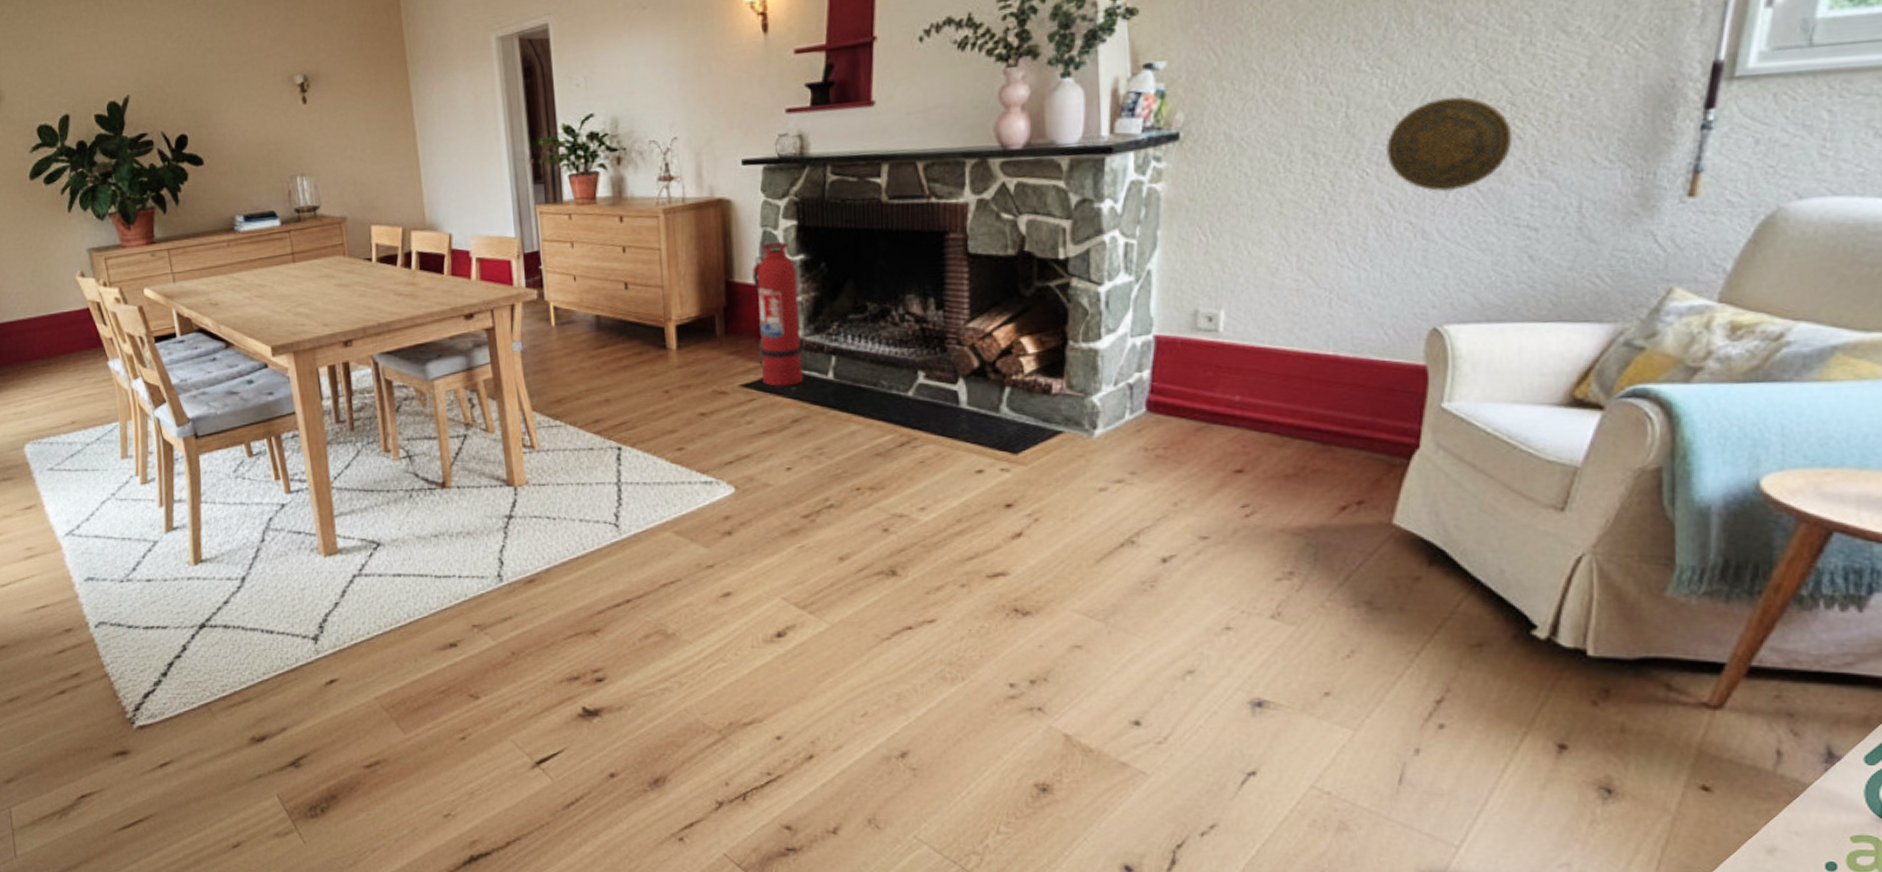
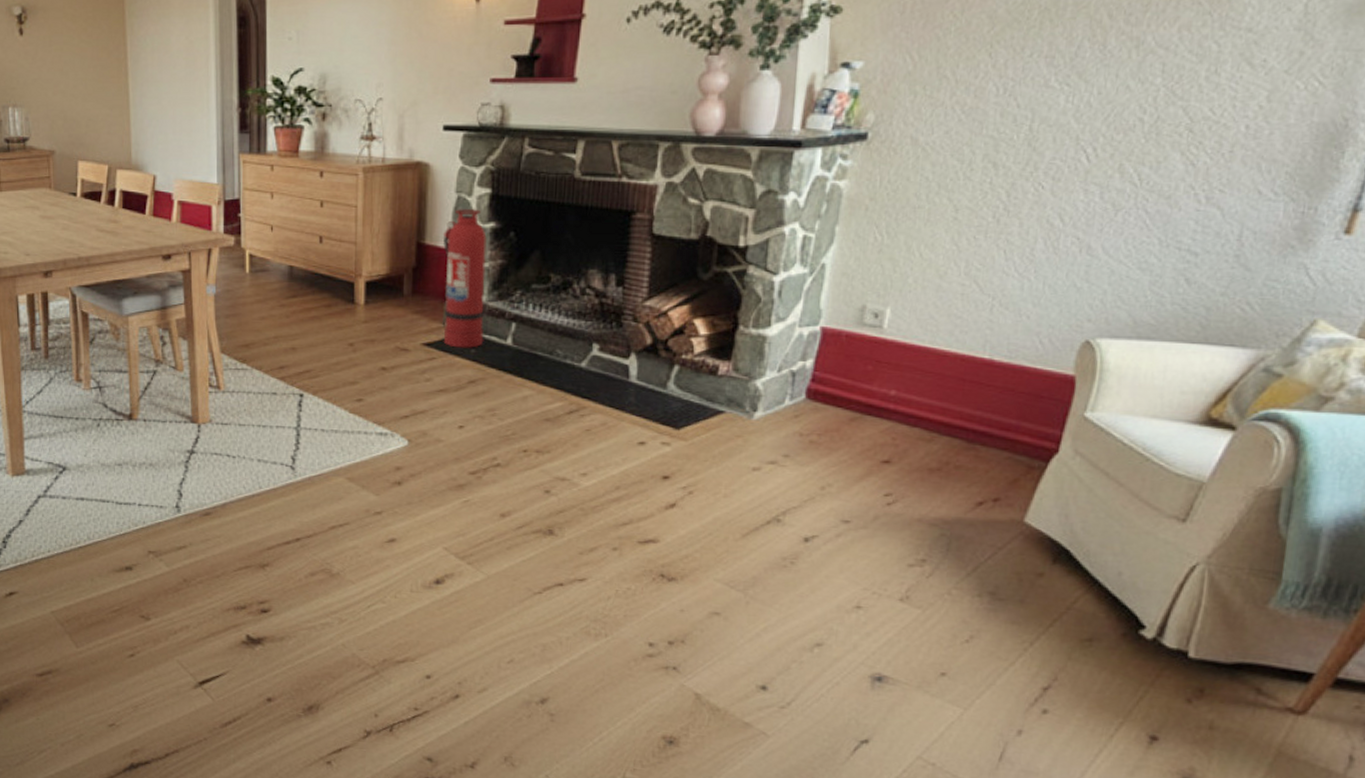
decorative plate: present [1385,96,1513,192] -> none [1062,119,1187,211]

